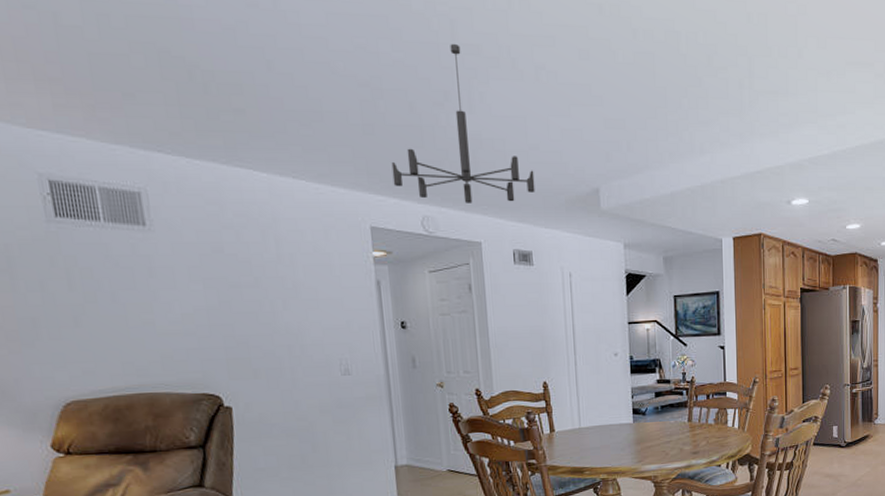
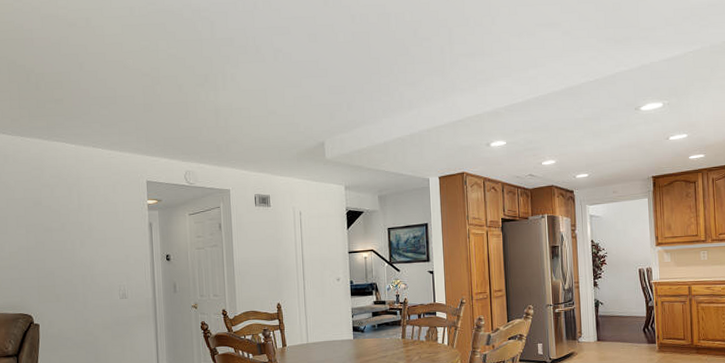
chandelier: present [391,43,535,203] -> none [164,38,273,160]

